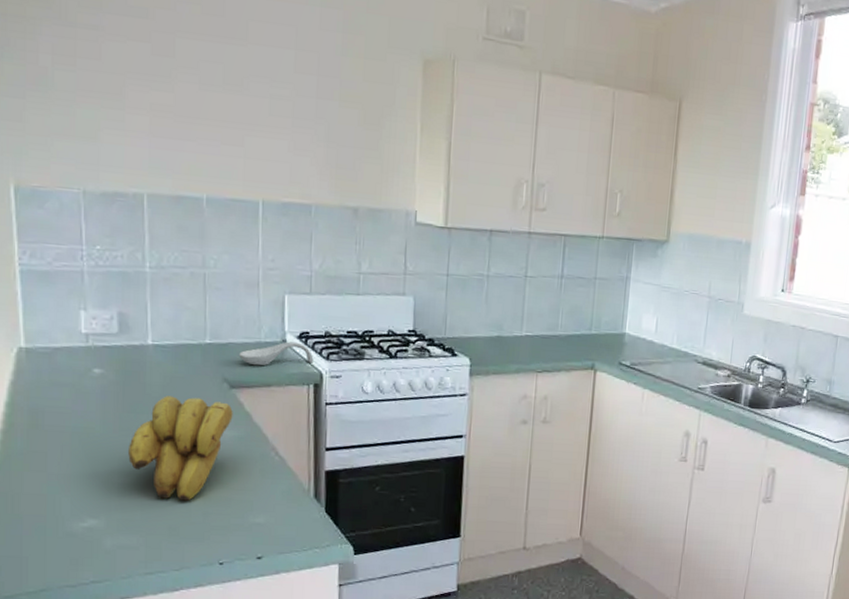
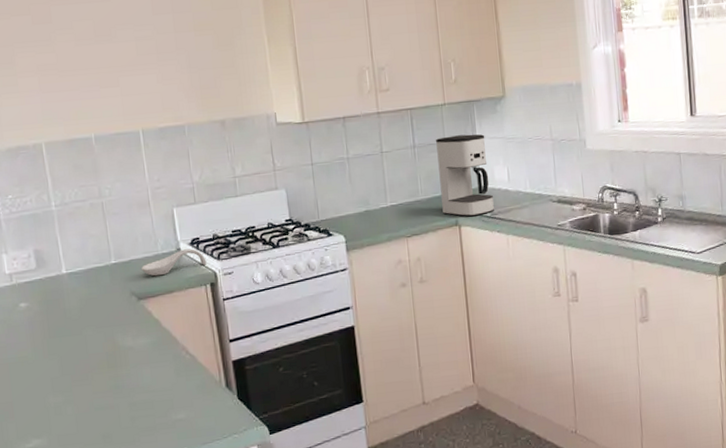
banana bunch: present [128,396,233,501] -> none [58,313,144,410]
coffee maker: none [580,272,640,363] -> present [436,134,494,217]

